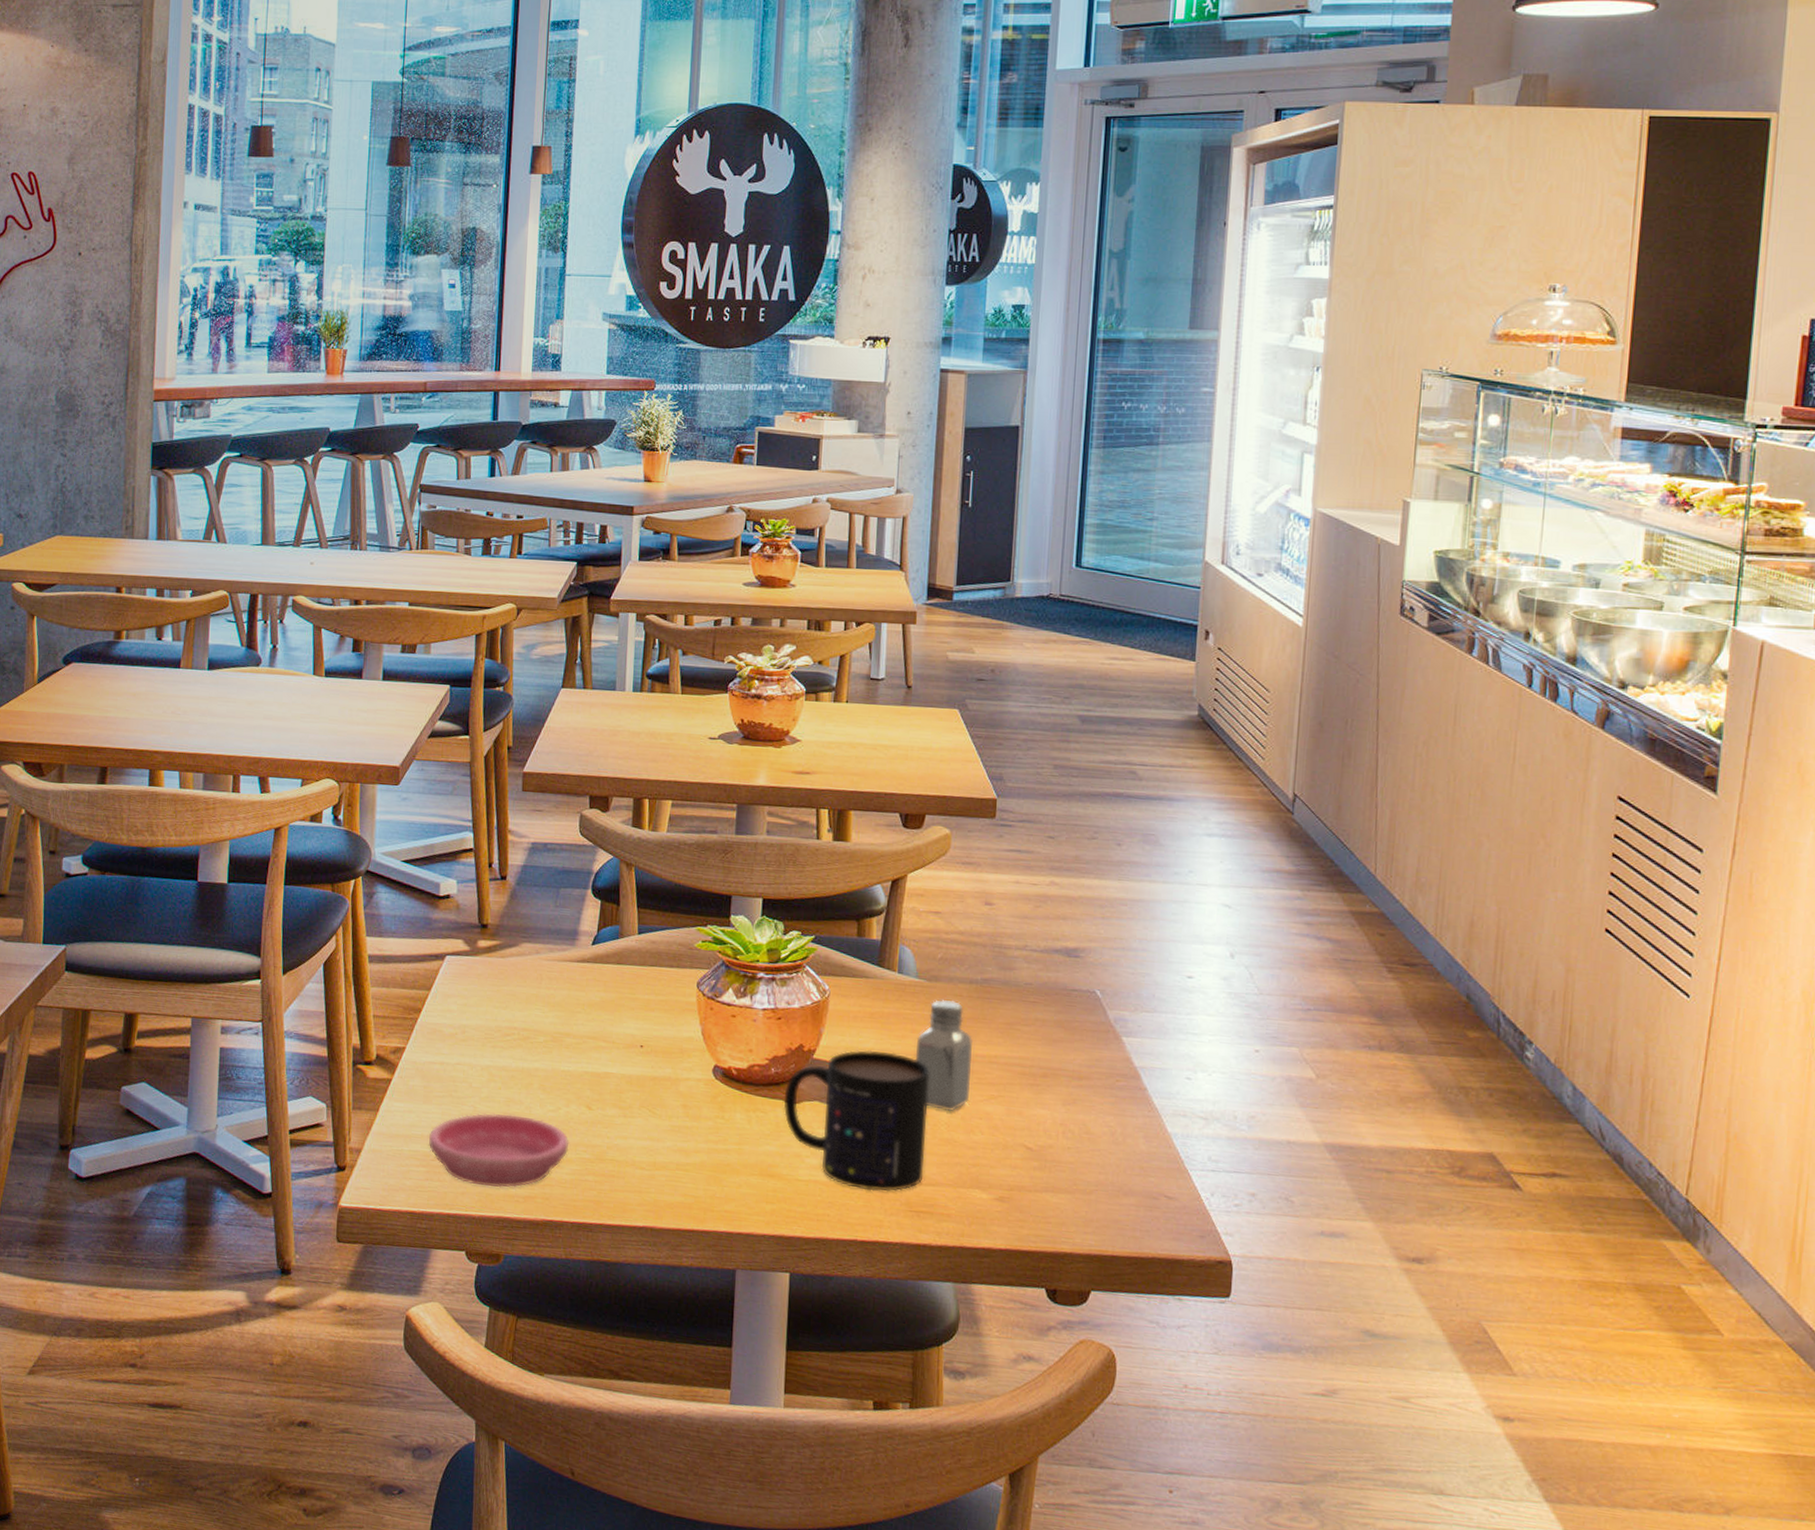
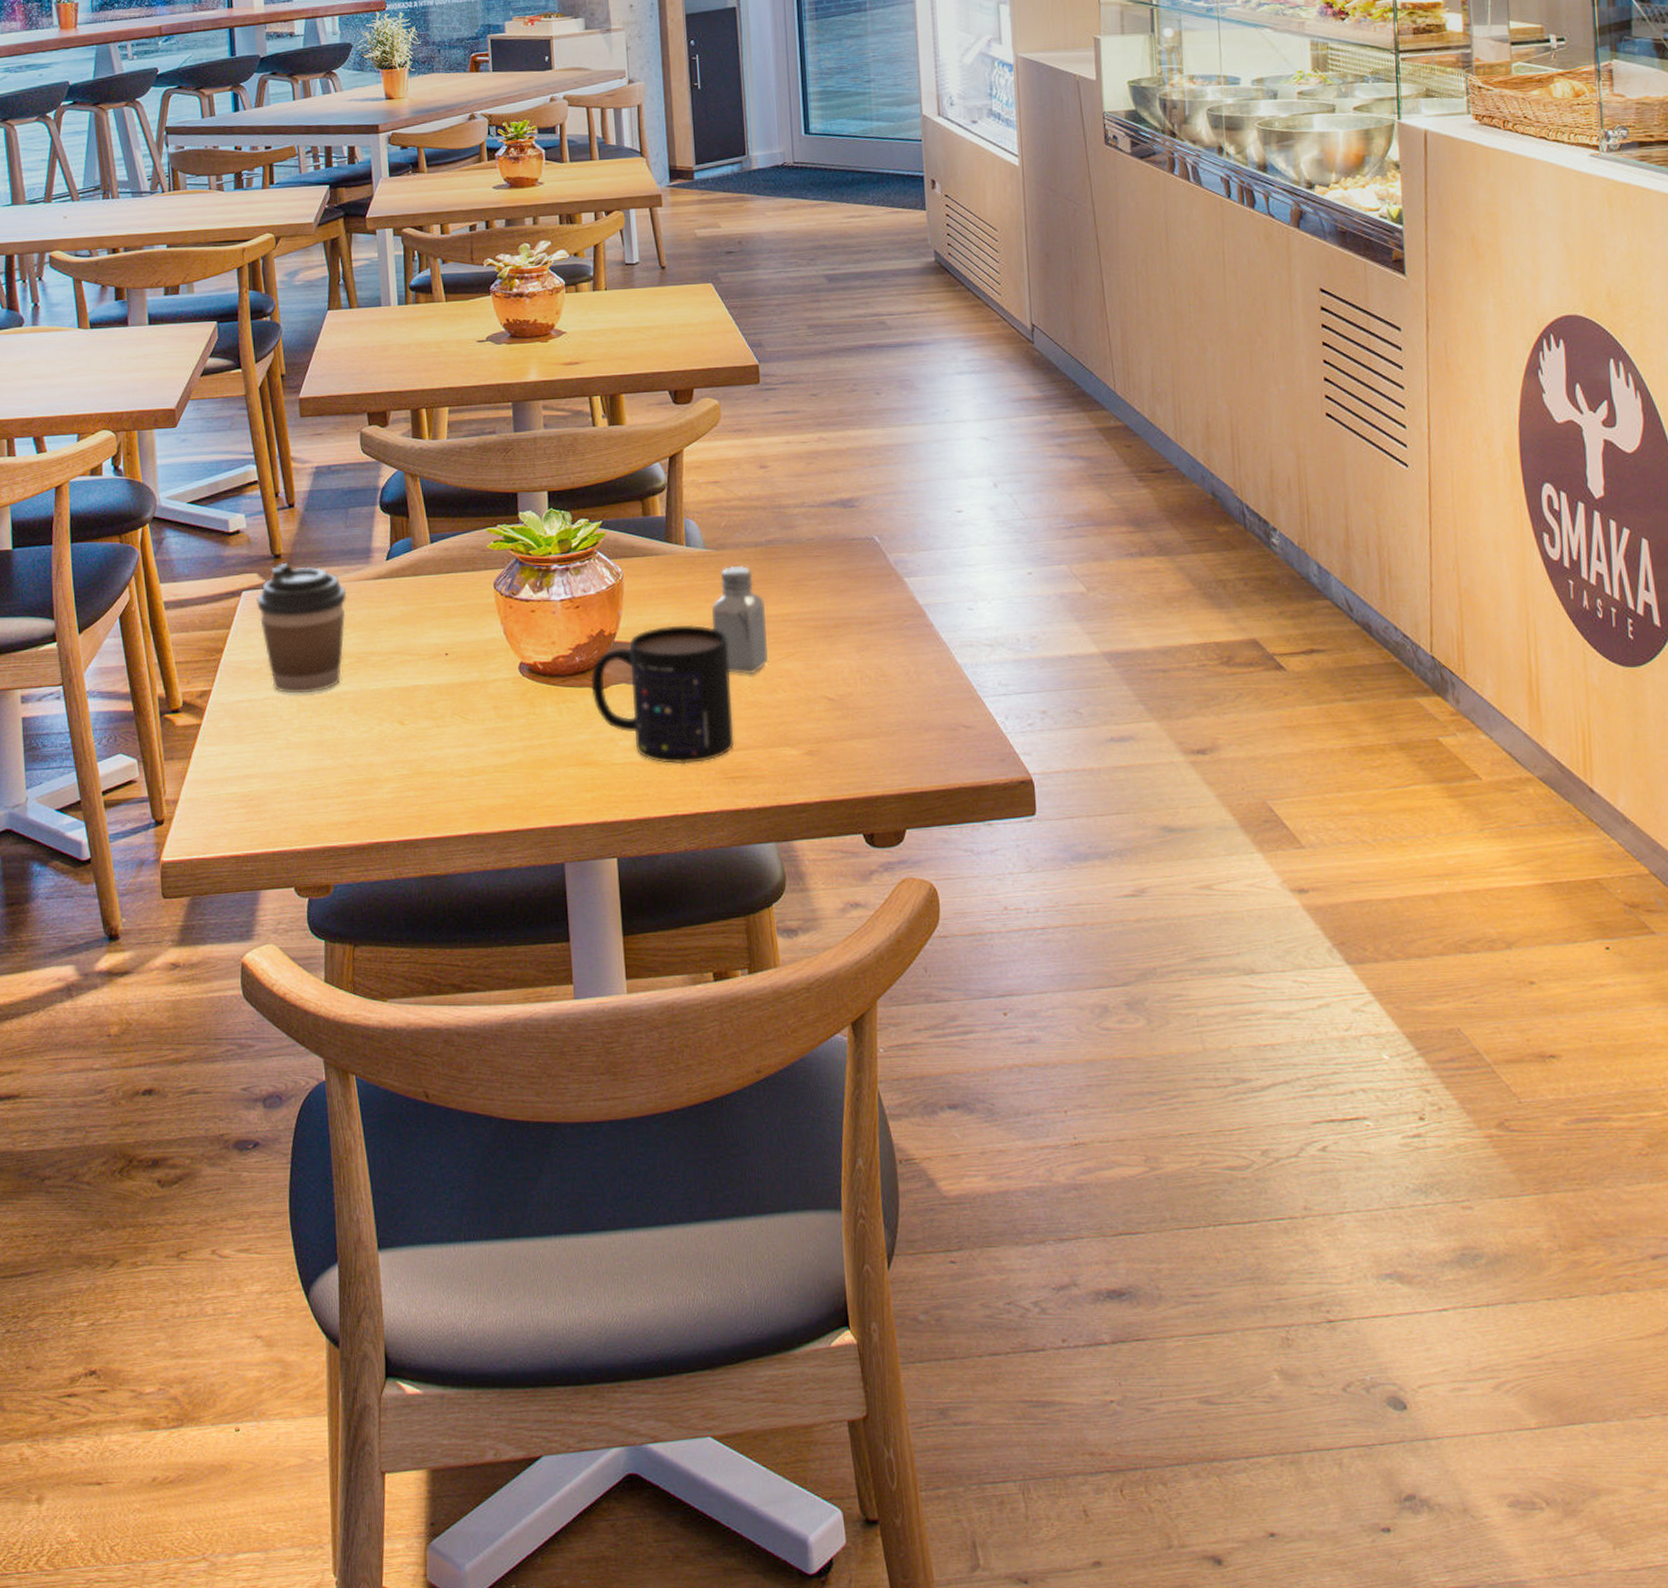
saucer: present [428,1113,570,1188] -> none [245,741,387,819]
coffee cup: none [459,932,549,1065] -> present [256,562,347,694]

